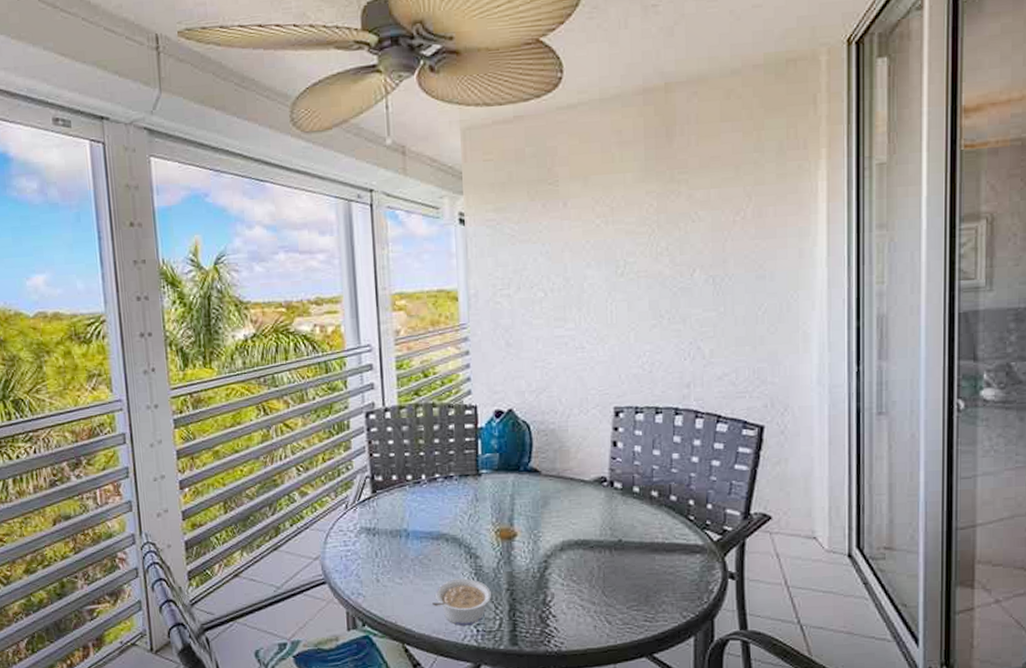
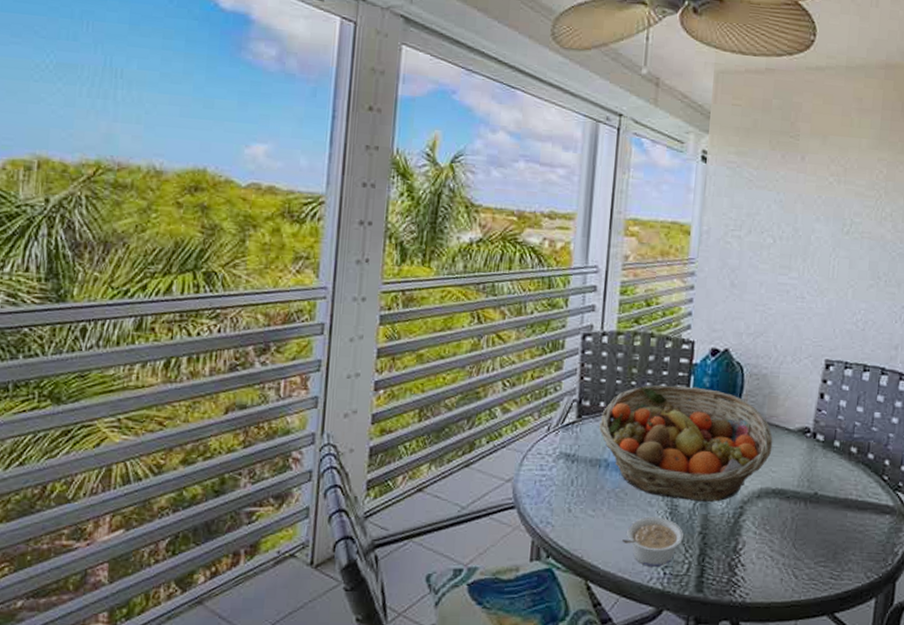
fruit basket: none [394,450,570,560] -> present [599,385,773,502]

